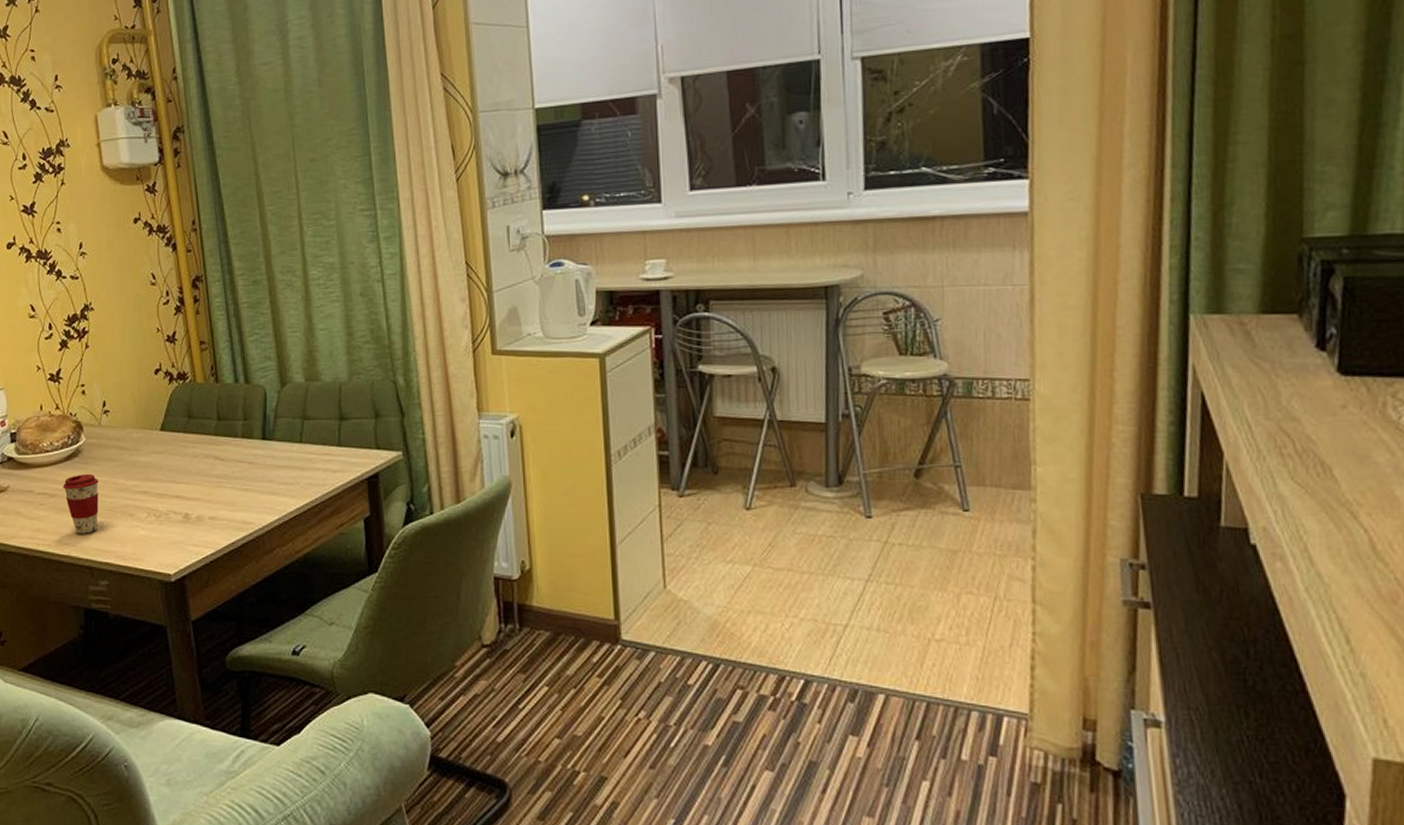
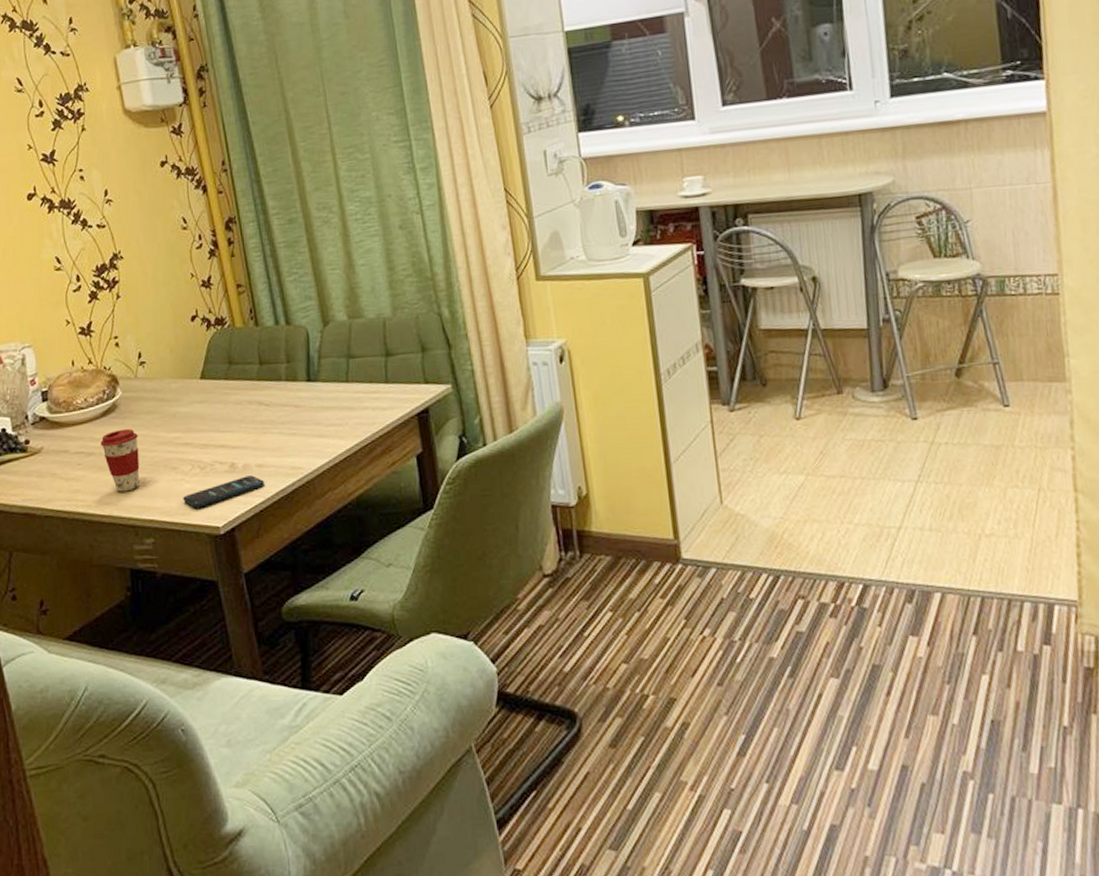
smartphone: none [137,527,216,555] -> present [183,475,264,508]

